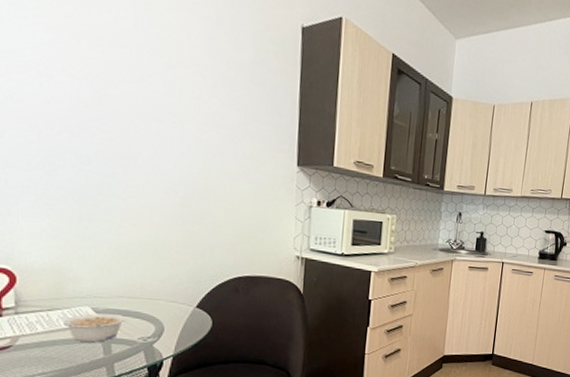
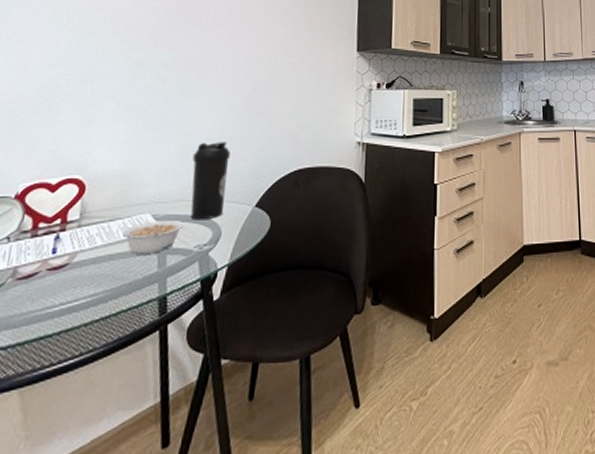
water bottle: none [128,243,167,316] -> present [190,142,230,220]

